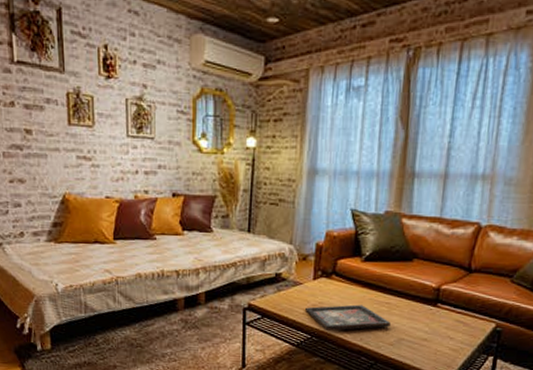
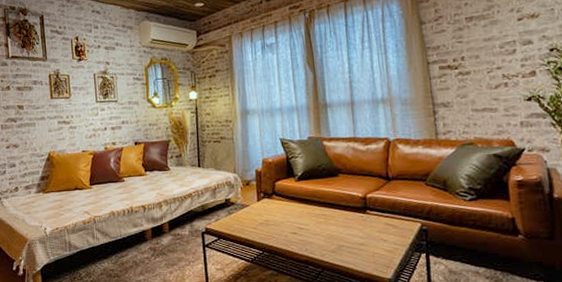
decorative tray: present [305,304,391,331] -> none [254,219,330,245]

